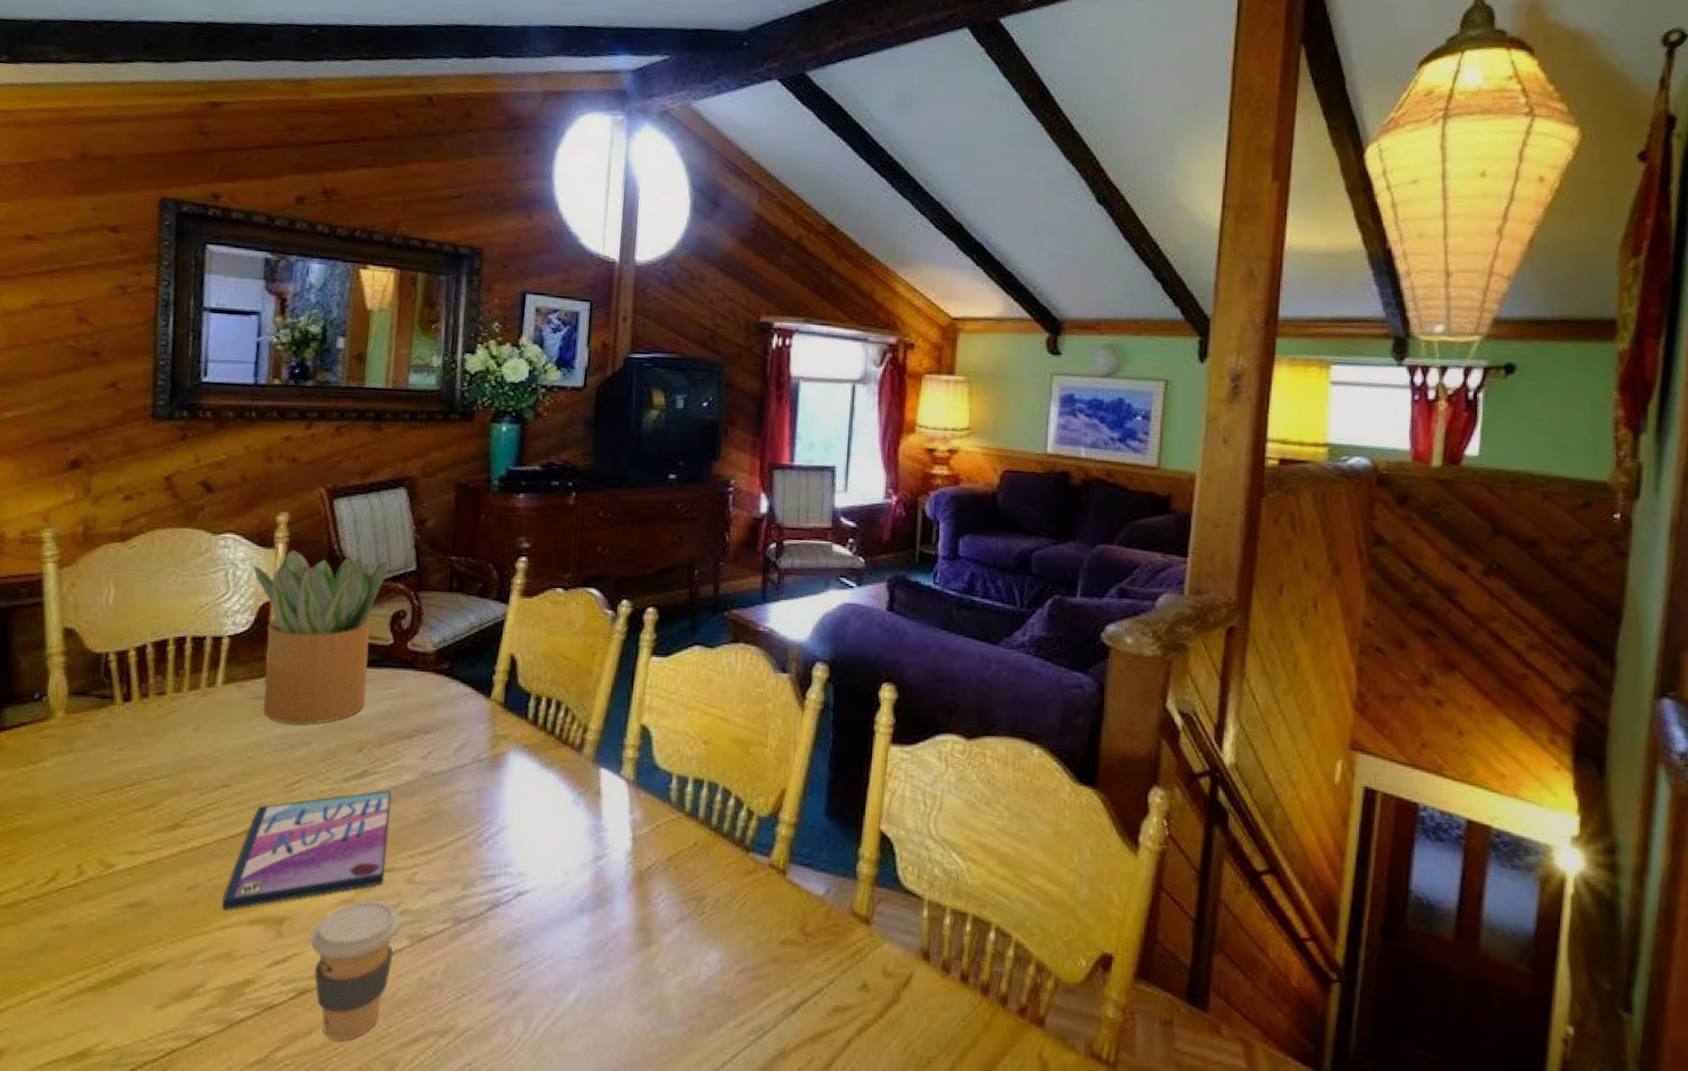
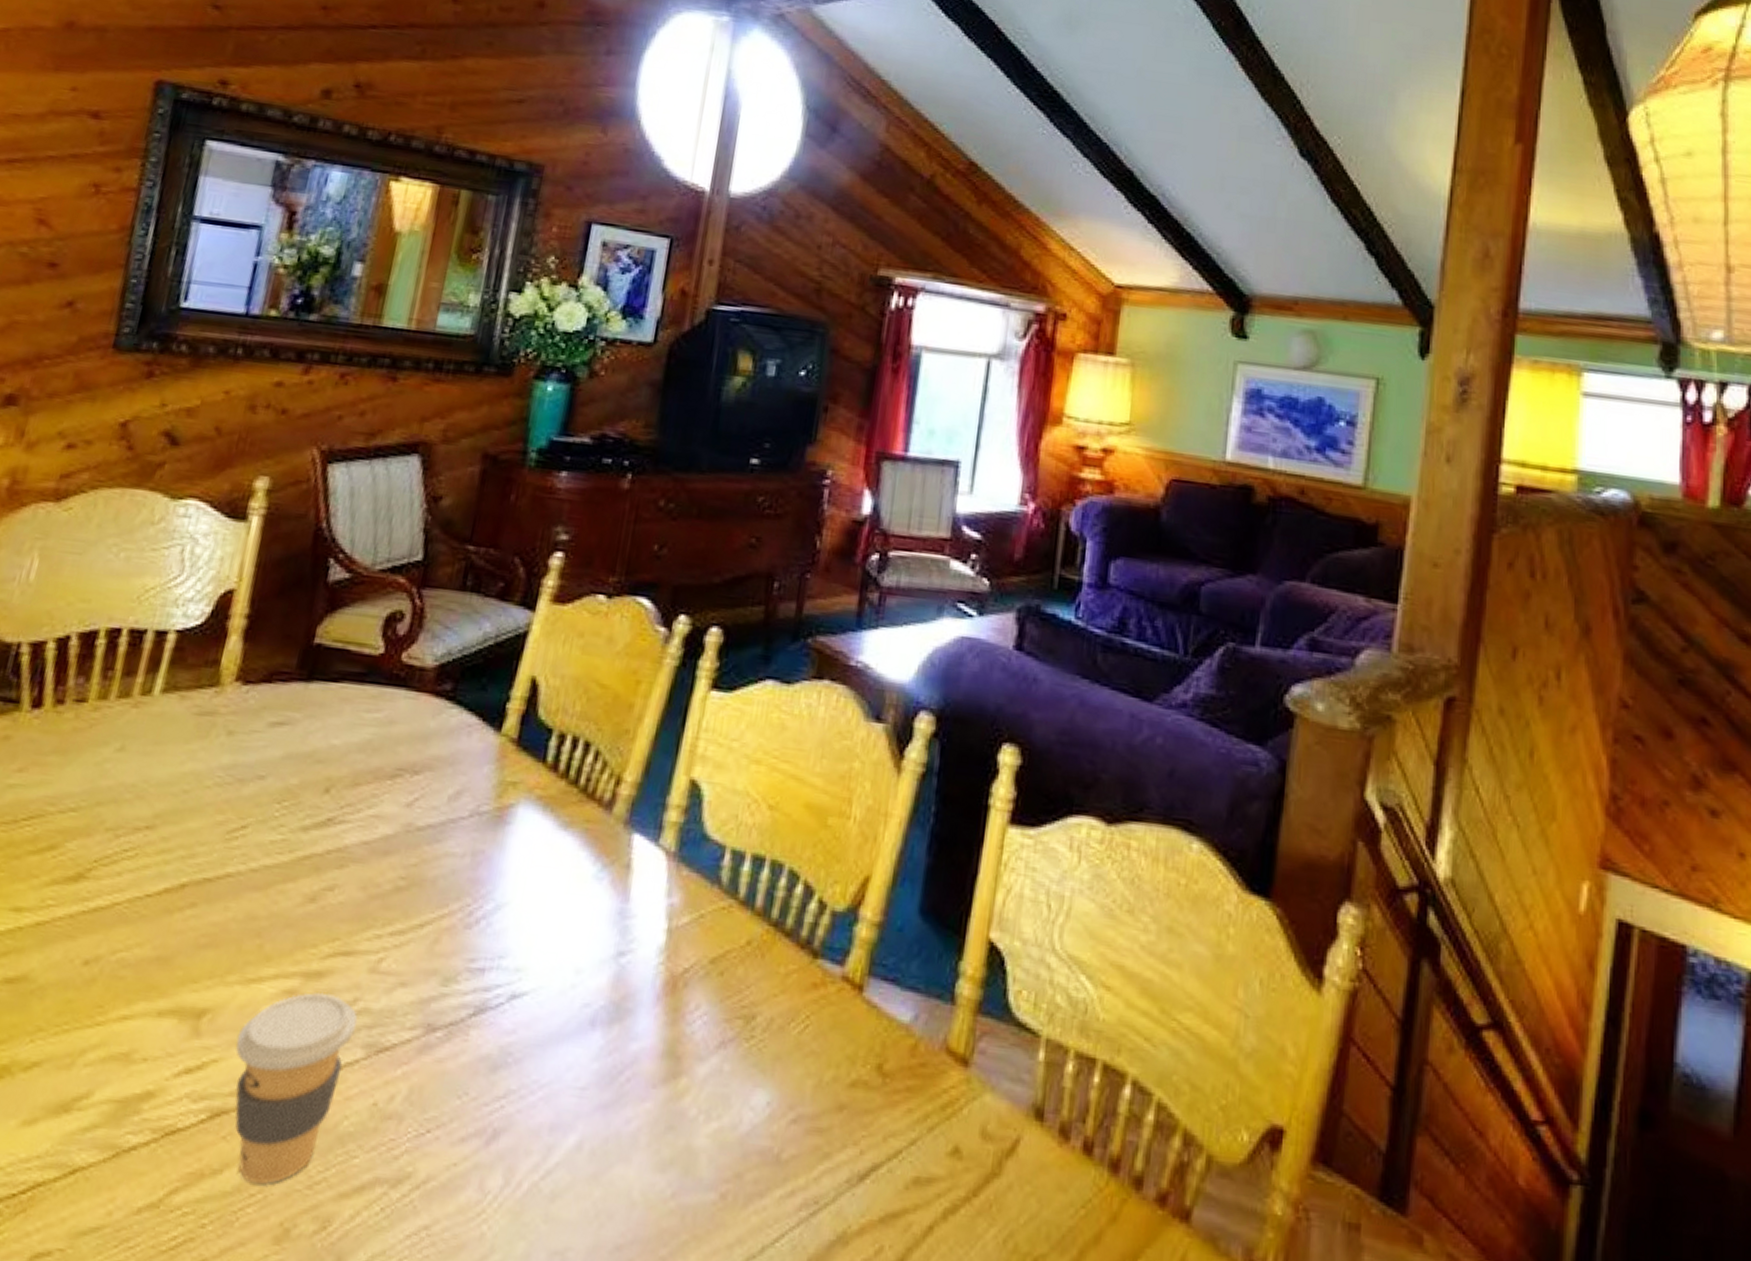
video game case: present [222,790,391,910] -> none [125,845,362,995]
potted plant: present [253,549,387,725] -> none [209,524,387,753]

